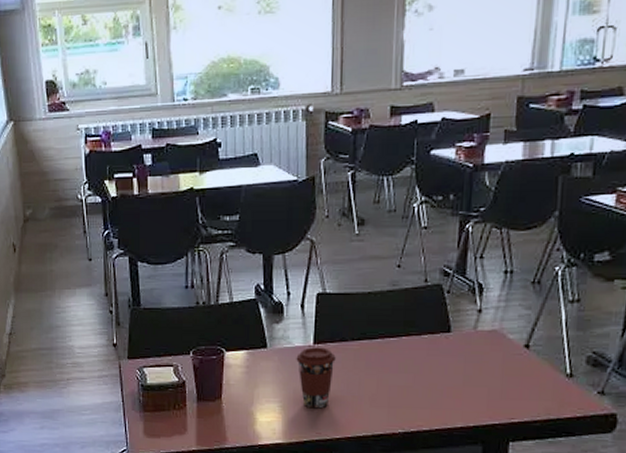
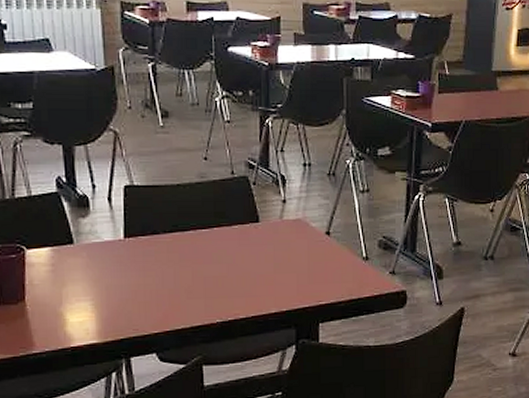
coffee cup: present [296,347,336,409] -> none [106,241,148,305]

